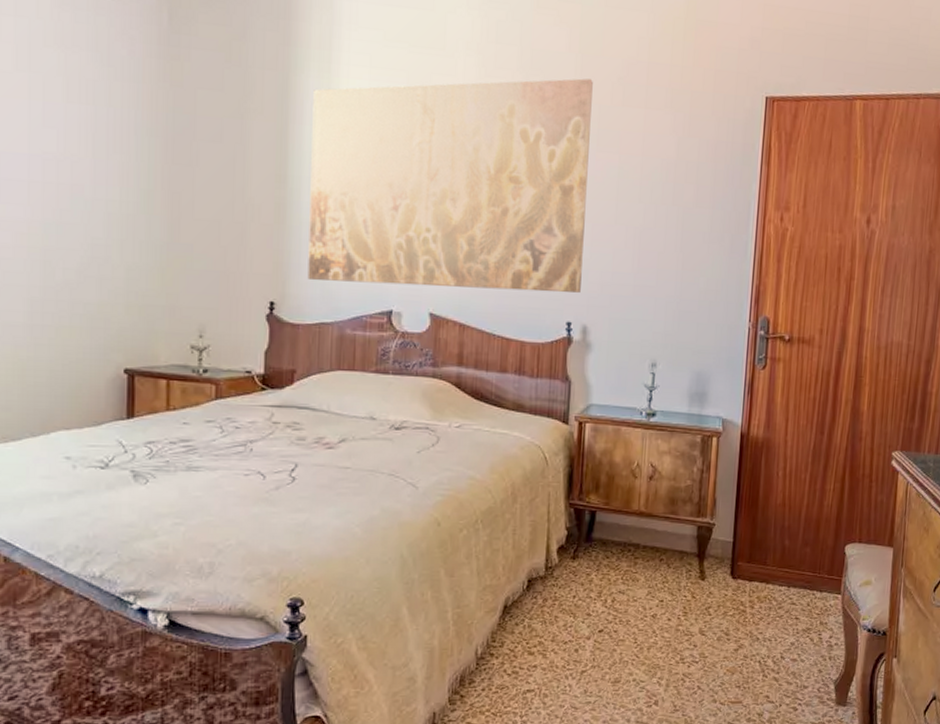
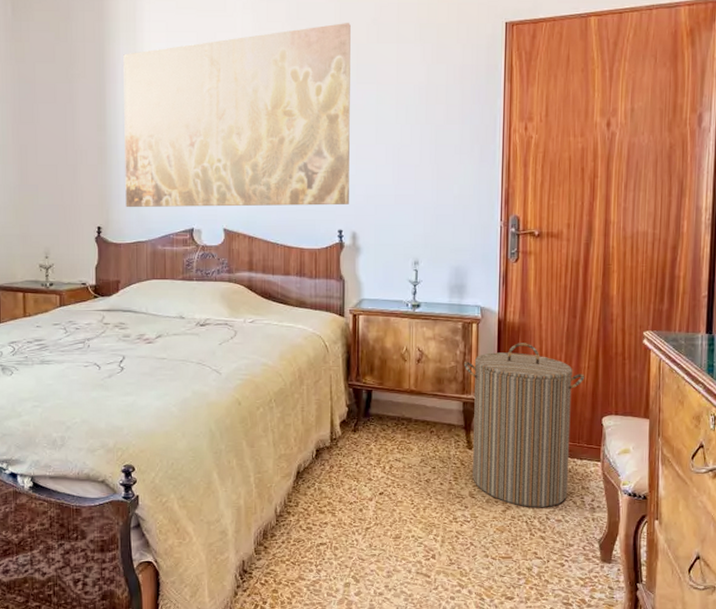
laundry hamper: none [700,460,830,646] -> present [463,343,585,508]

